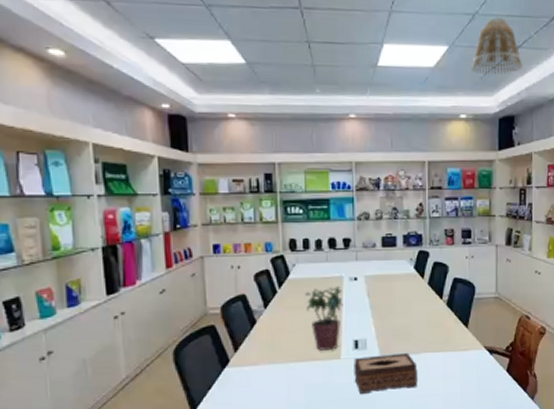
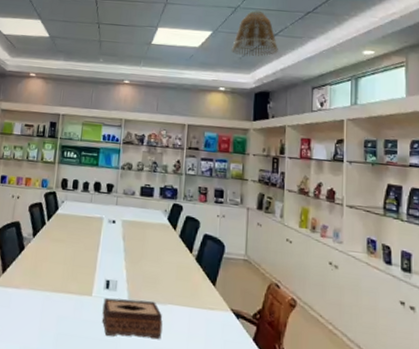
potted plant: present [305,285,343,350] -> none [67,225,102,286]

